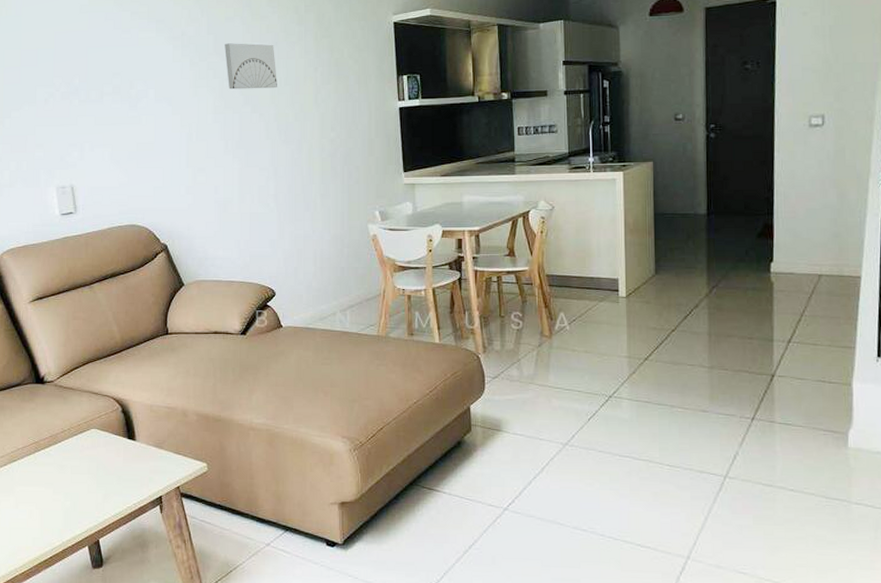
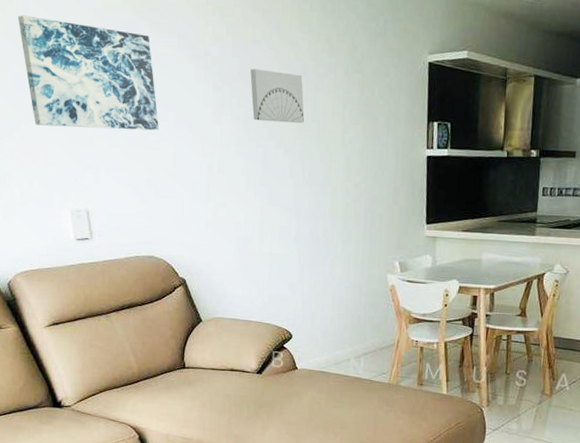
wall art: none [11,16,140,112] -> present [18,15,159,131]

